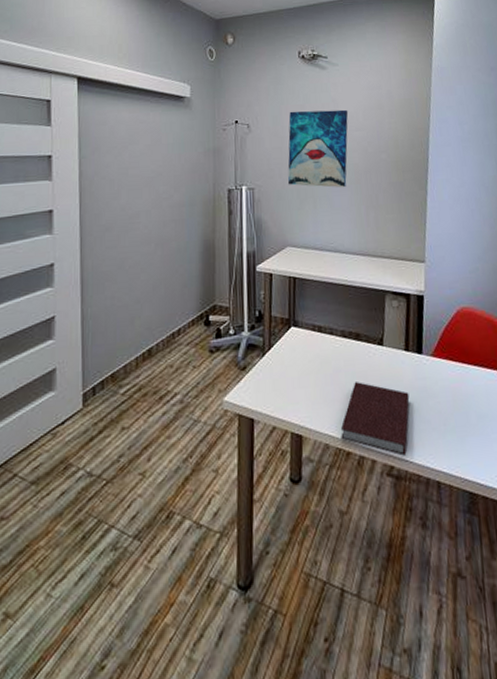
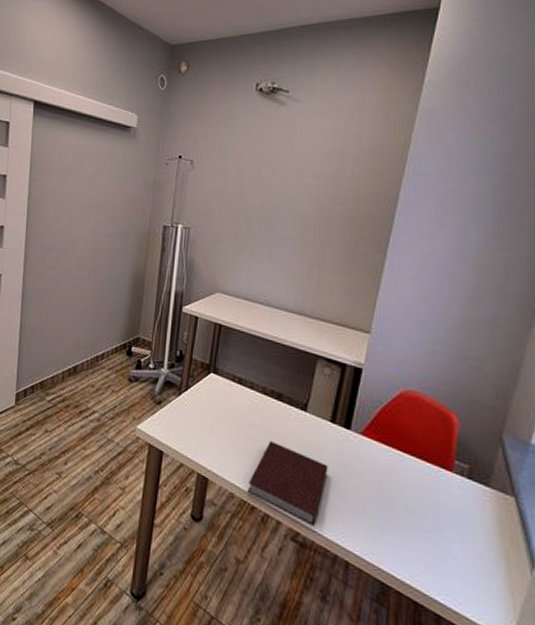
wall art: present [287,109,349,188] -> none [225,150,305,239]

